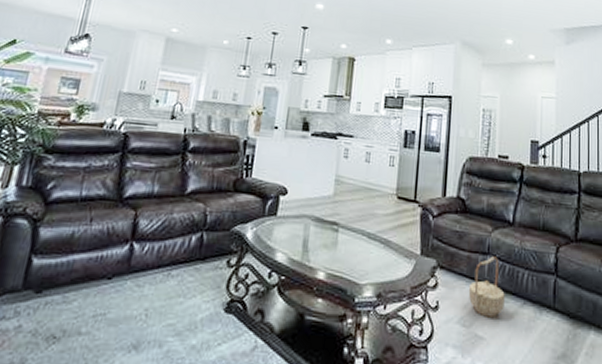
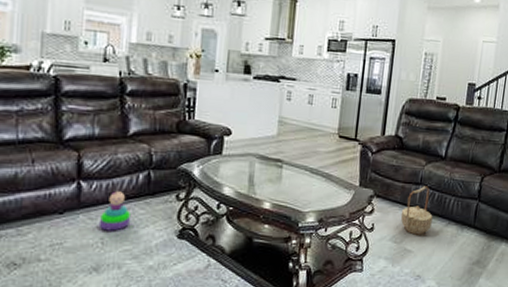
stacking toy: none [145,254,179,301] -> present [98,191,131,231]

